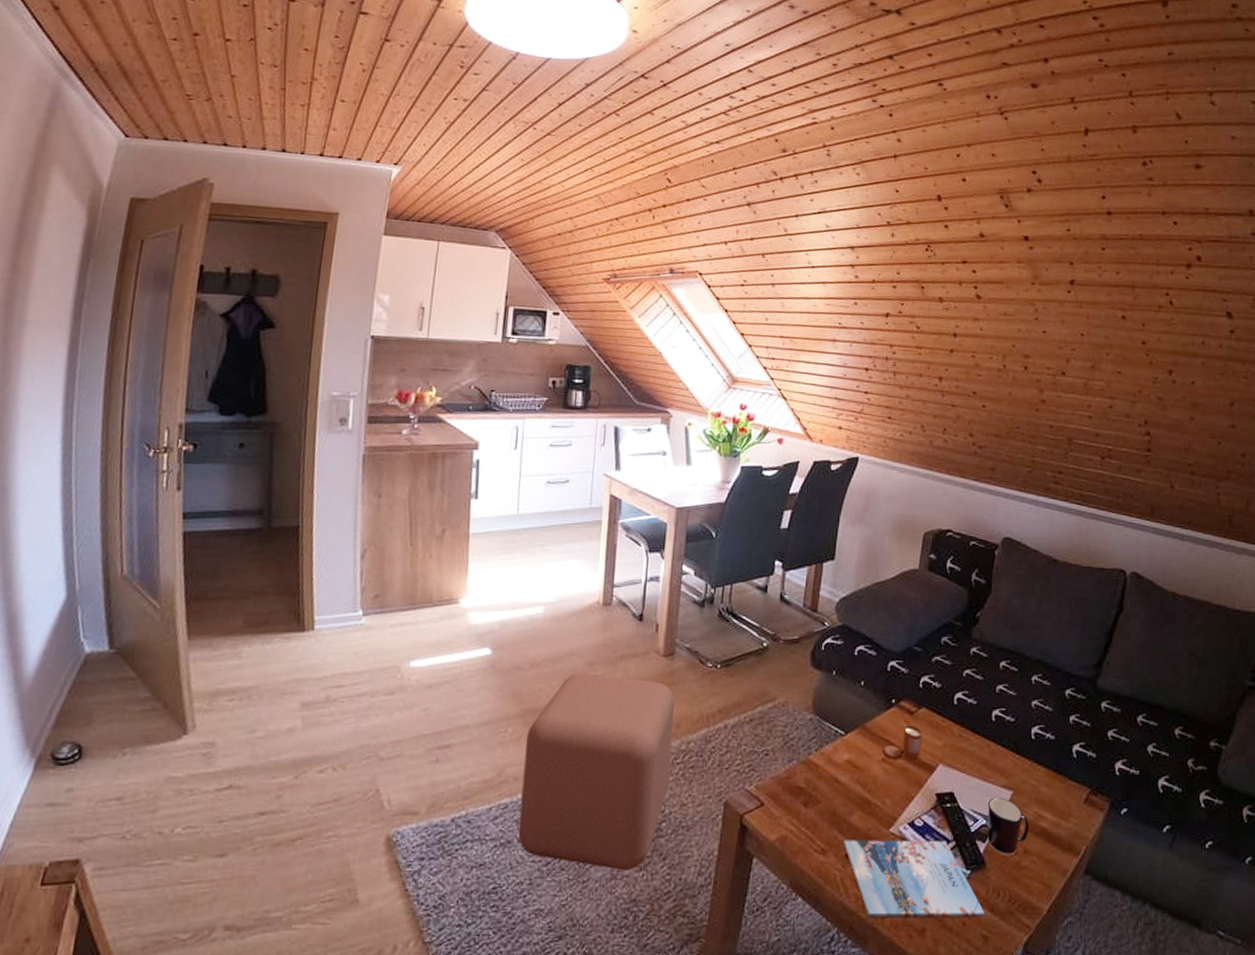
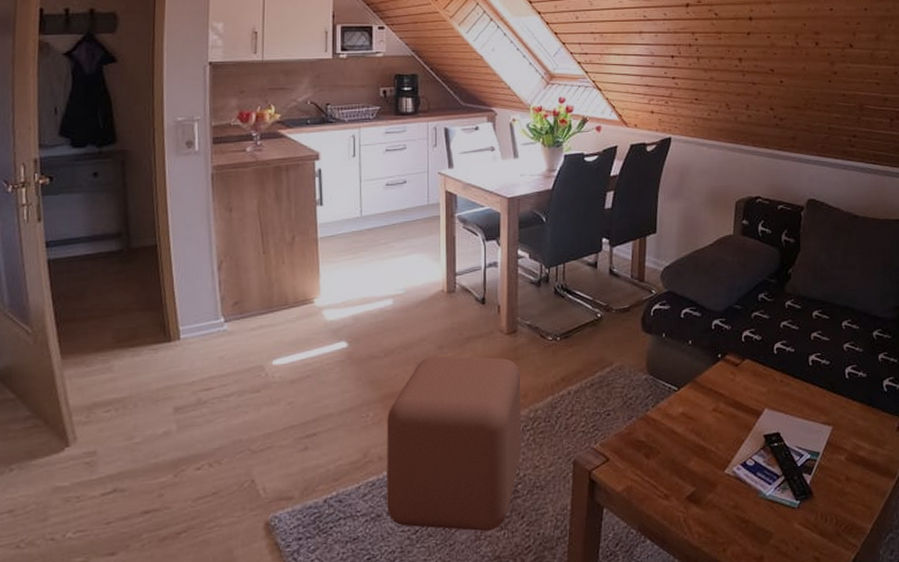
magazine: present [844,840,986,918] -> none [684,476,816,552]
candle: present [883,725,922,760] -> none [713,375,748,408]
mug: present [987,797,1030,857] -> none [810,433,850,485]

